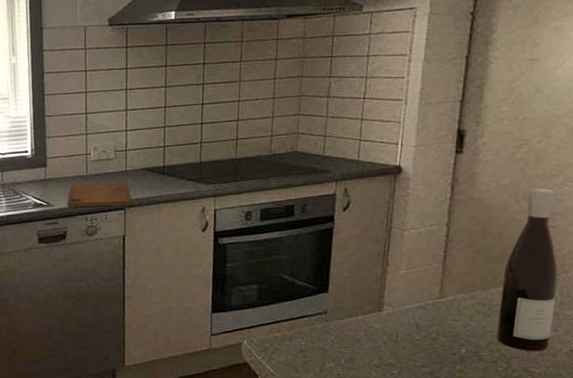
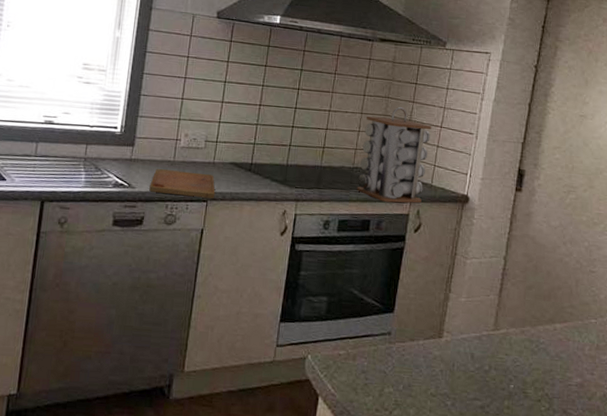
spice rack: none [276,85,354,185] -> present [357,107,432,204]
bottle: present [496,187,558,352] -> none [541,232,596,394]

